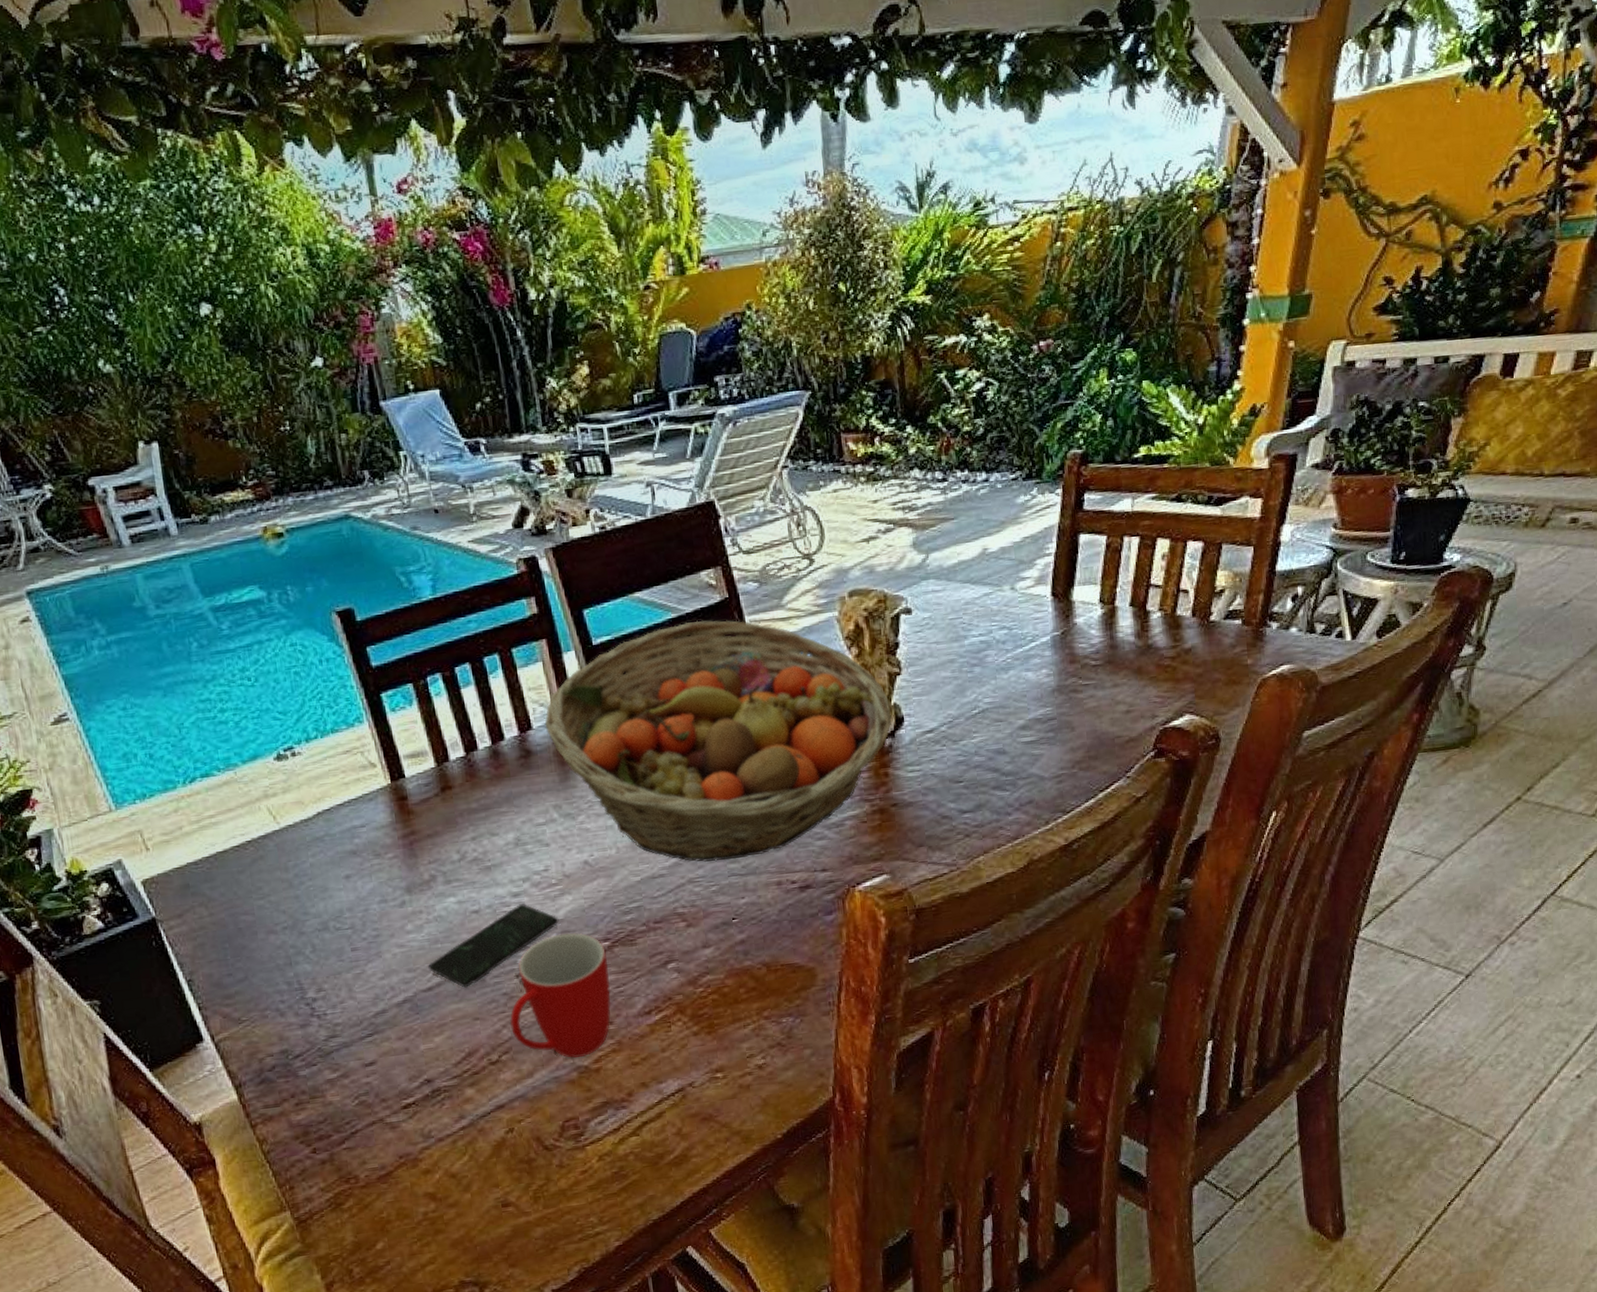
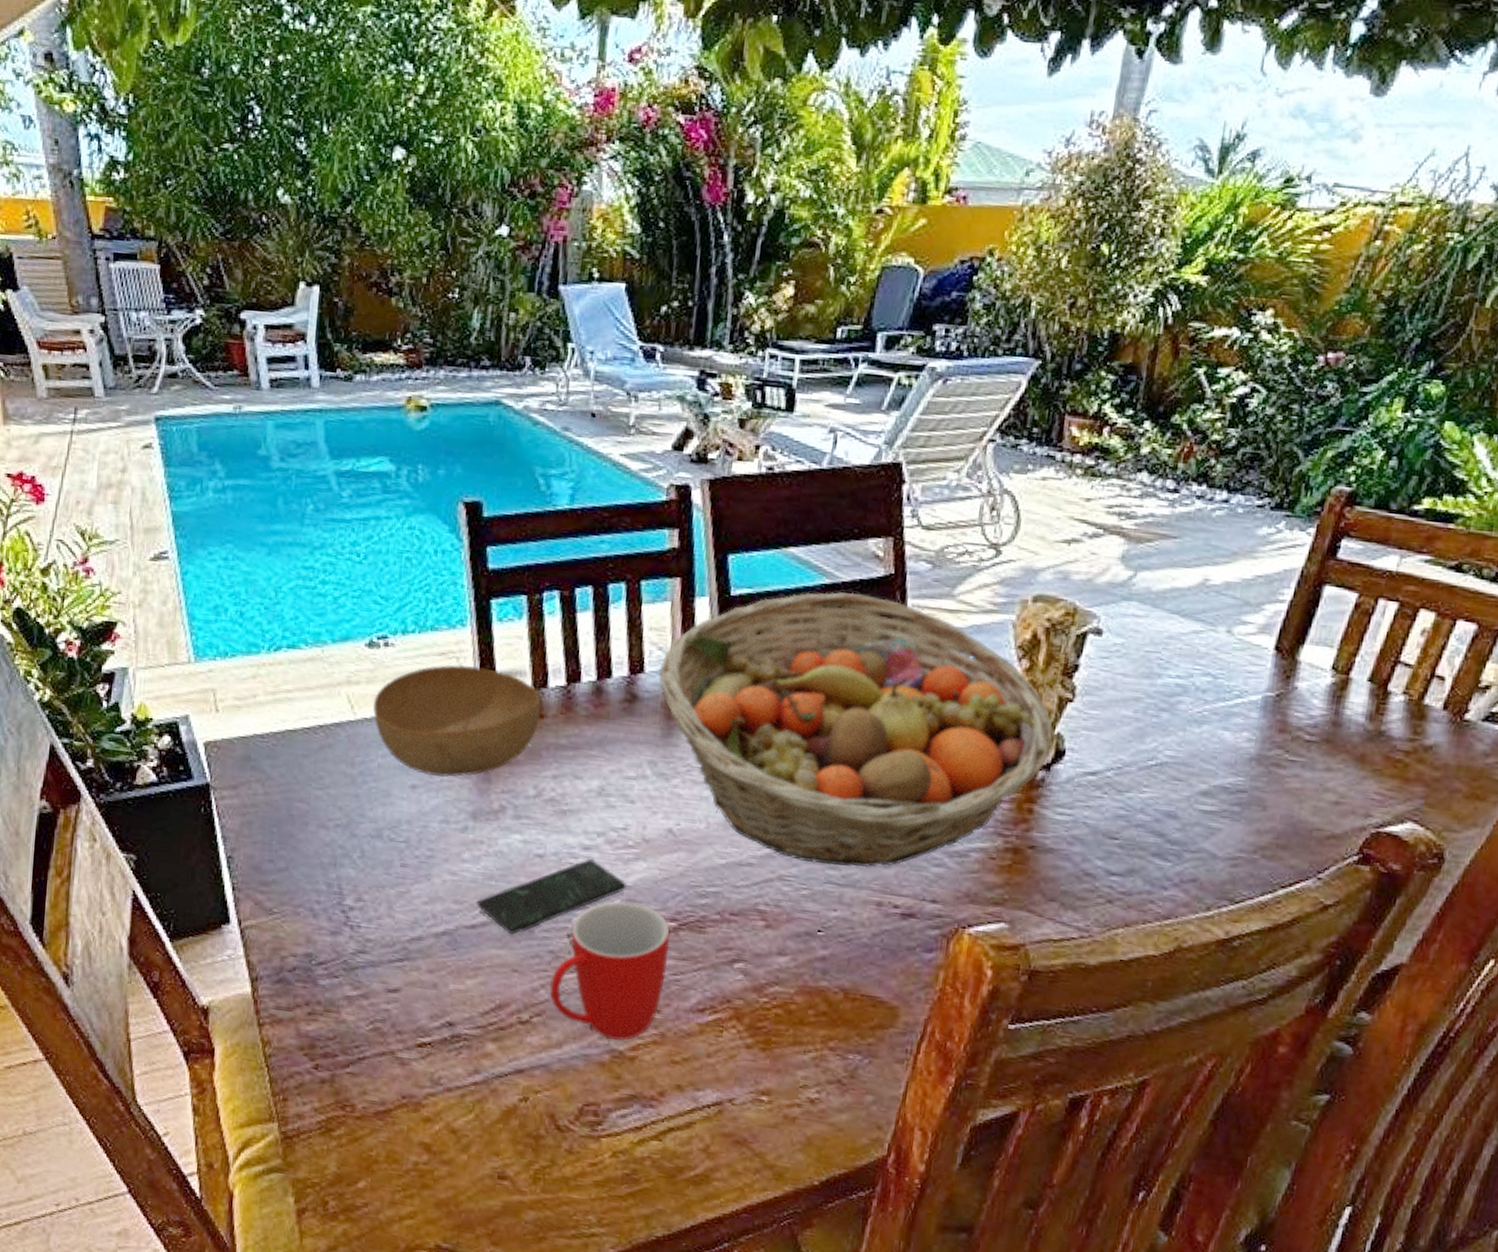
bowl: none [292,755,449,864] -> present [373,664,541,778]

